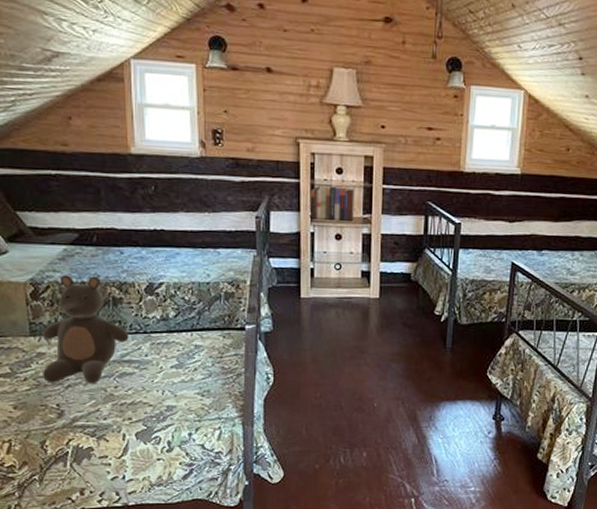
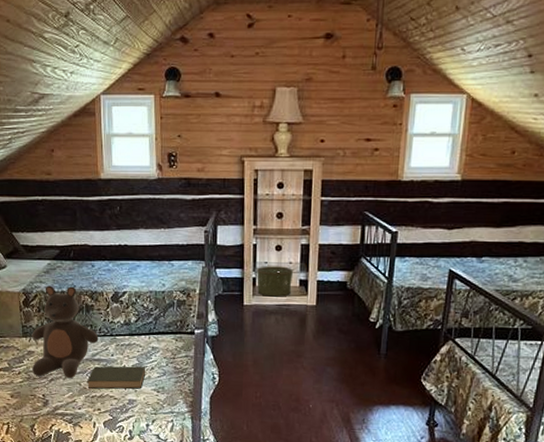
book: none [115,367,188,395] -> present [87,366,146,389]
books: present [311,184,355,222] -> none [253,199,295,234]
basket: none [314,256,355,289] -> present [256,266,294,297]

